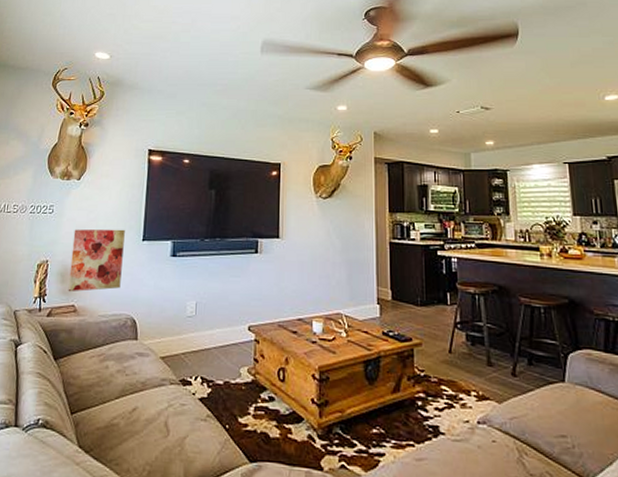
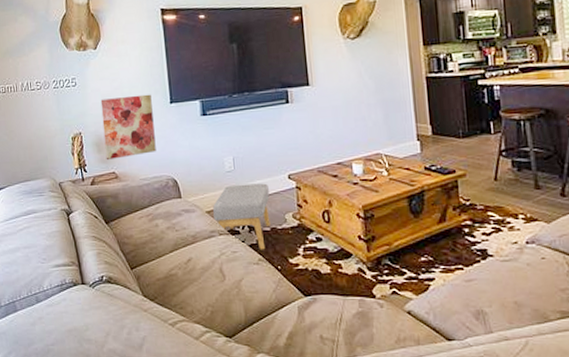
footstool: none [167,331,227,405] -> present [213,183,271,250]

